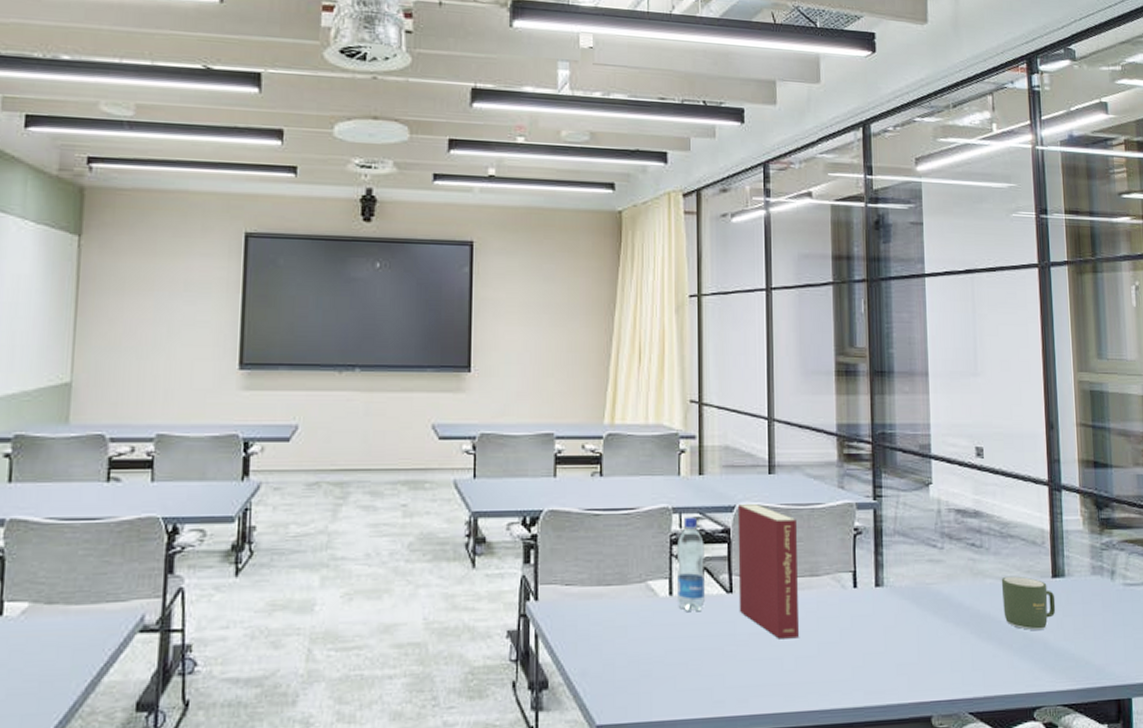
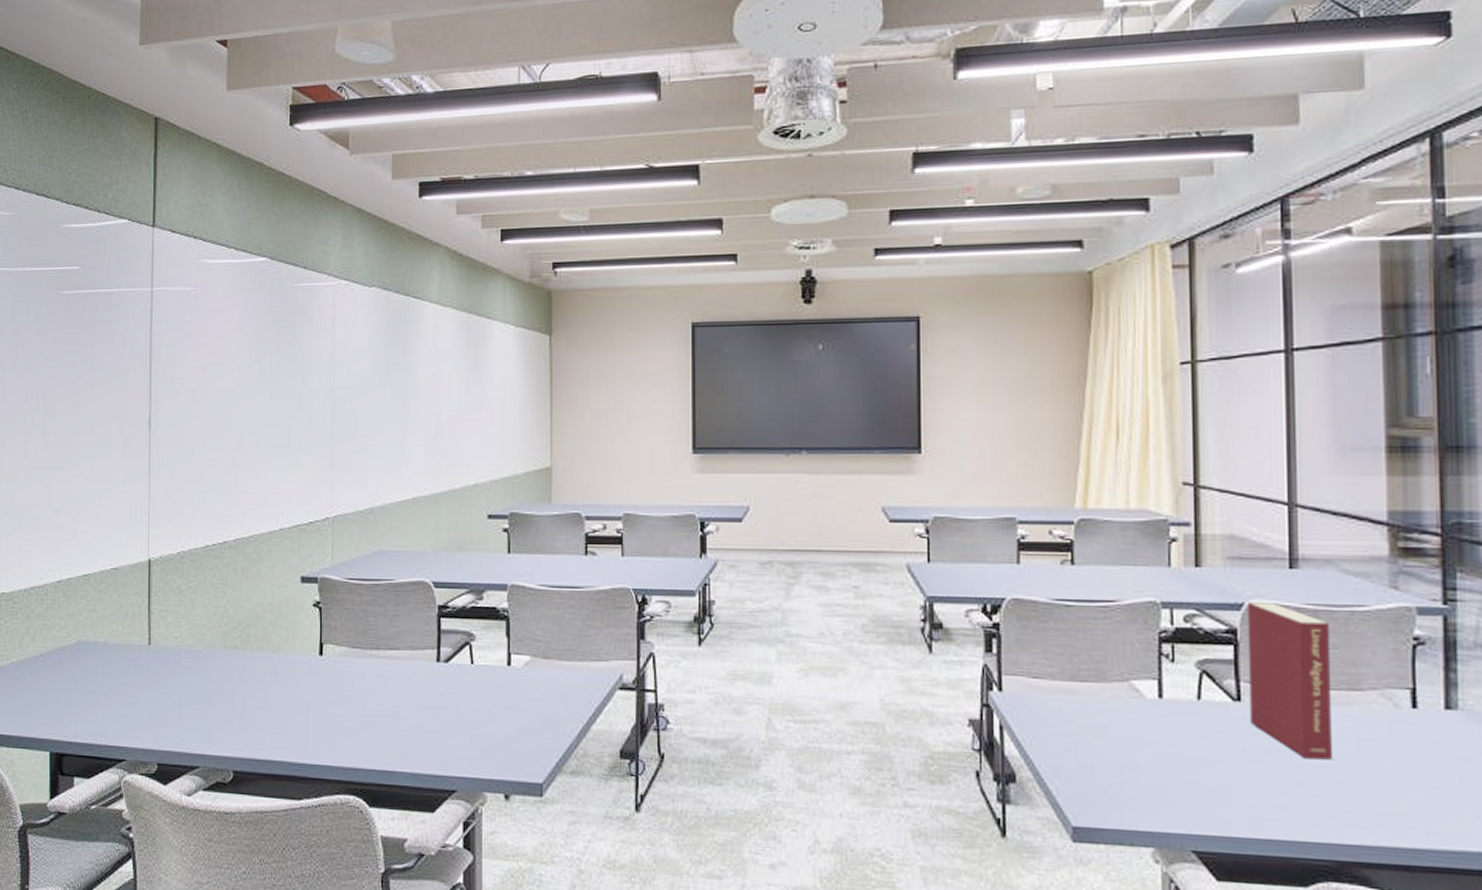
bottle: present [677,517,705,613] -> none [1168,613,1204,719]

